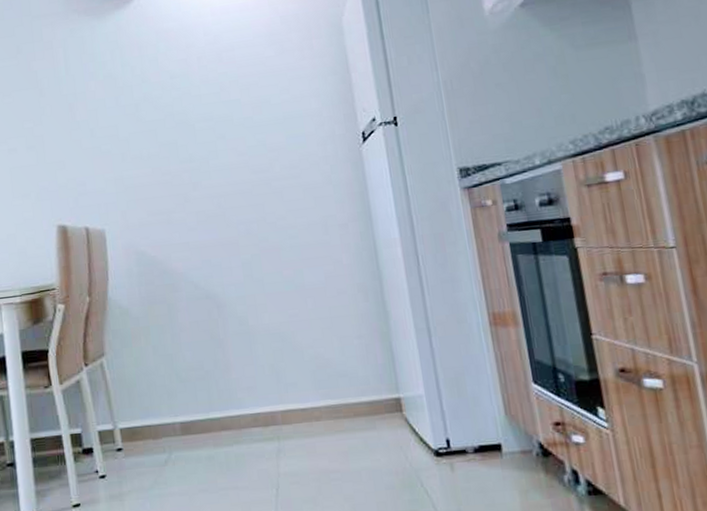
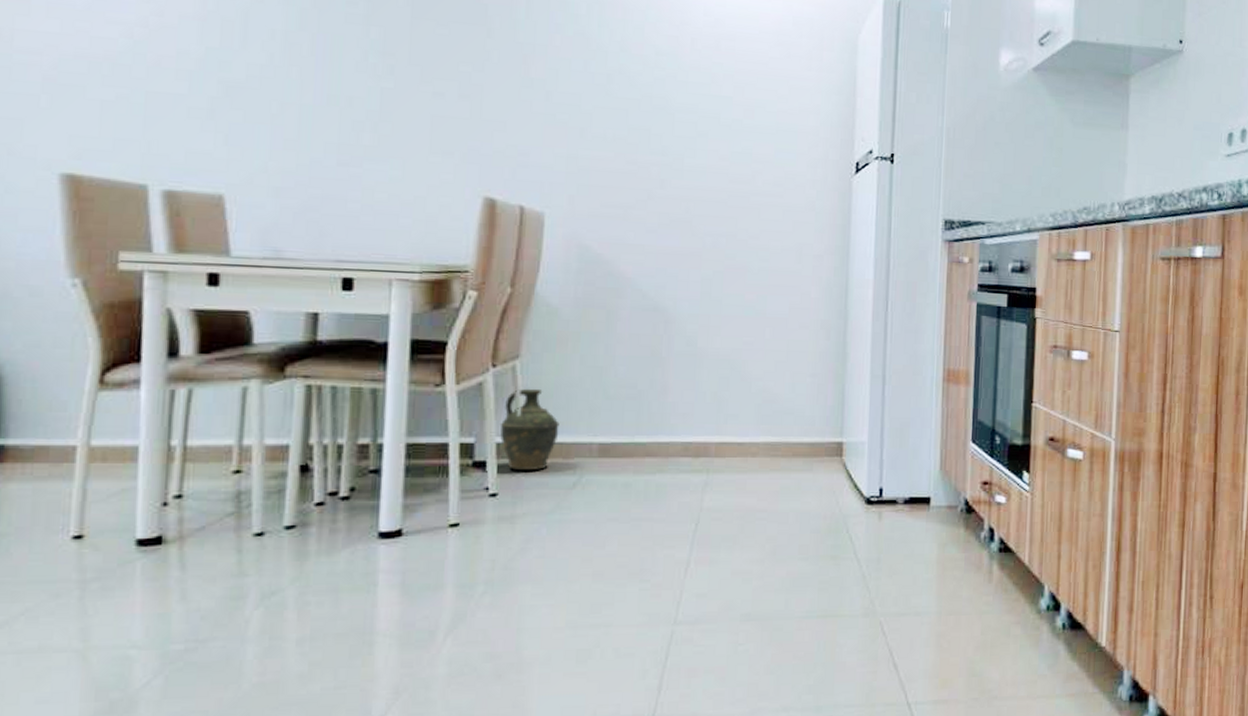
ceramic jug: none [98,380,146,454] -> present [499,388,560,471]

